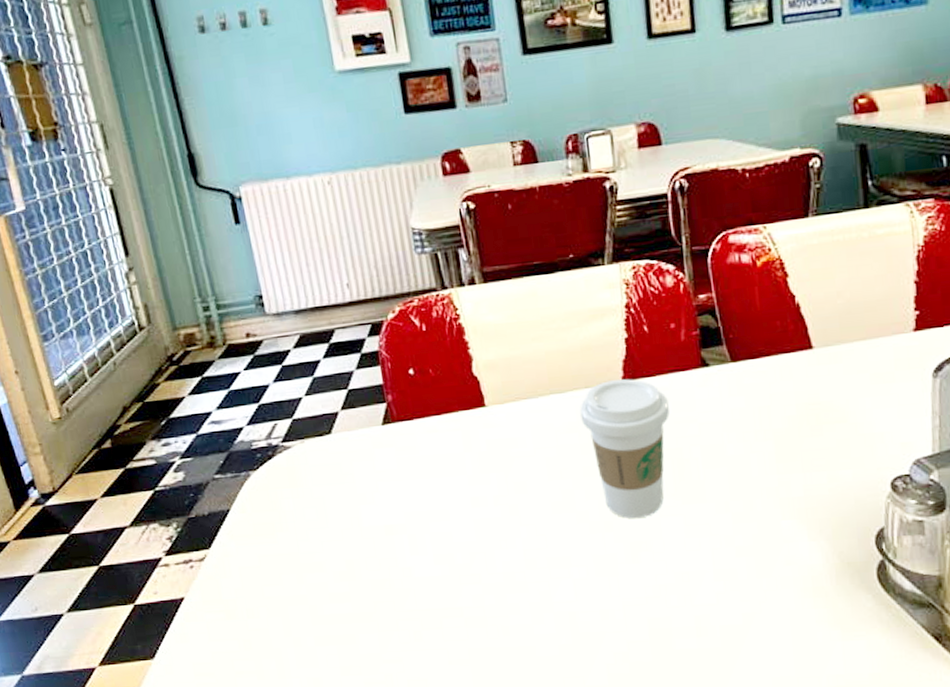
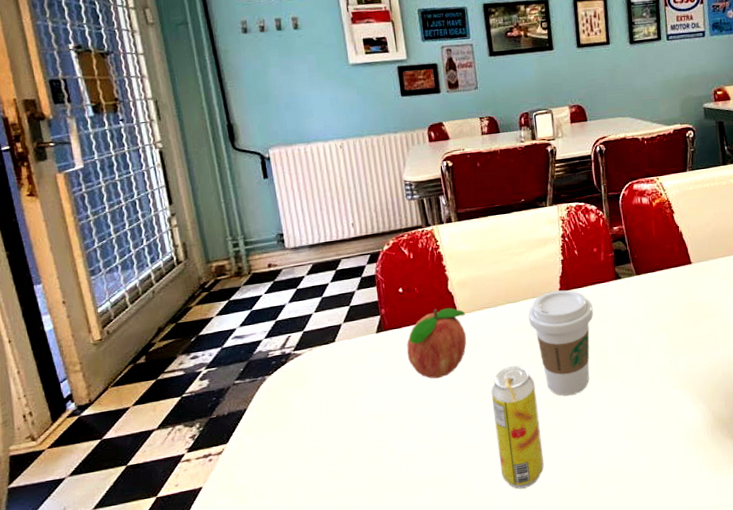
fruit: none [421,396,499,487] -> present [407,307,467,379]
beverage can: none [531,475,602,632] -> present [491,365,544,489]

